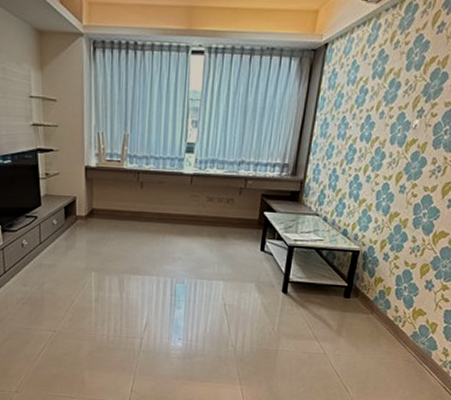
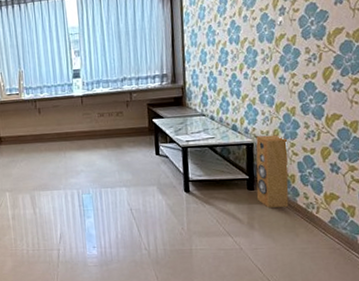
speaker: none [350,244,393,319] -> present [256,135,289,208]

